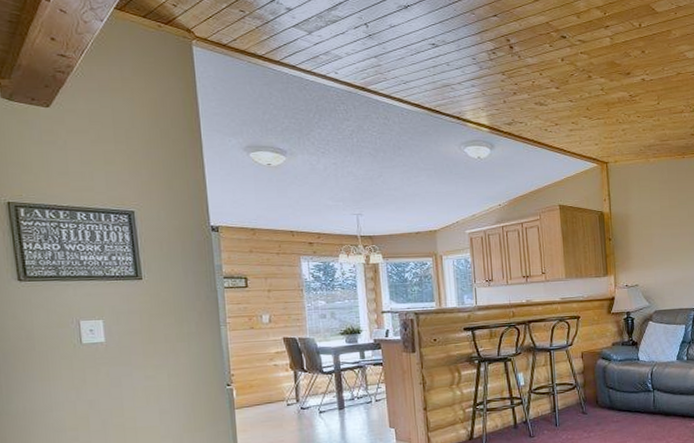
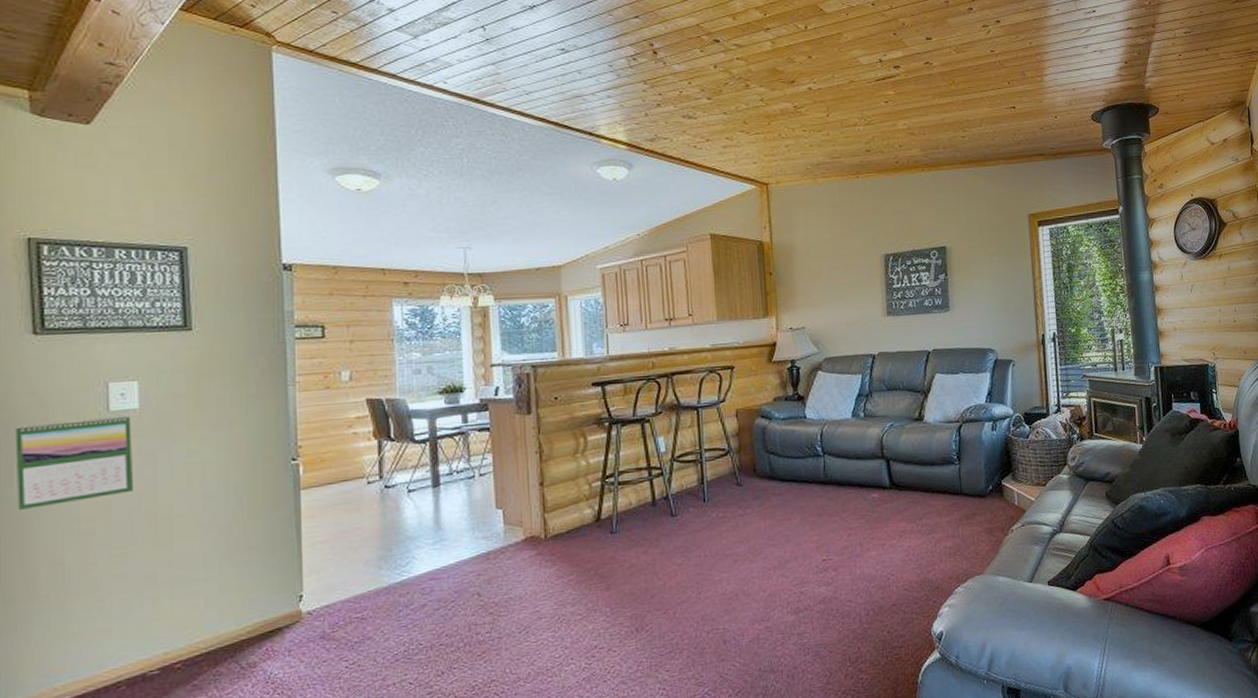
calendar: none [10,346,106,420] -> present [15,414,134,510]

